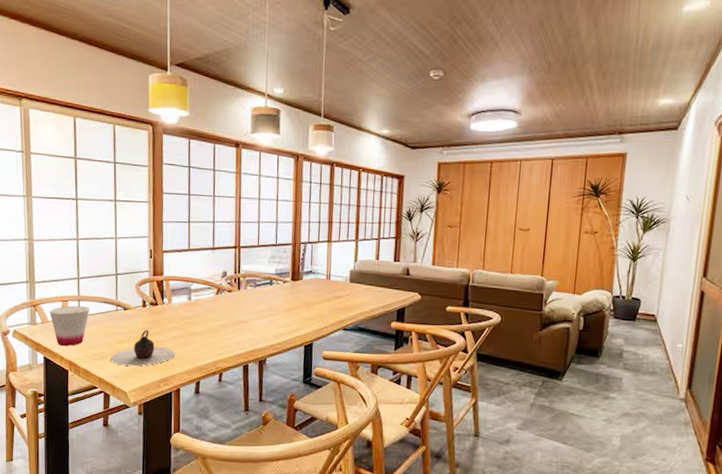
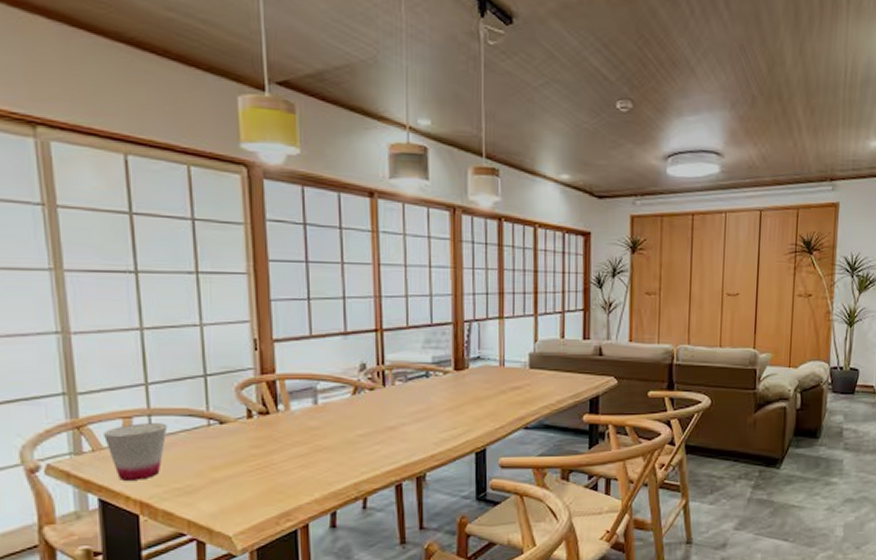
teapot: present [109,330,175,366] -> none [202,449,299,500]

